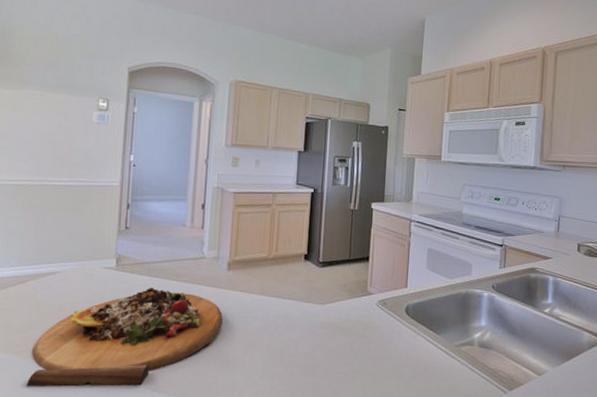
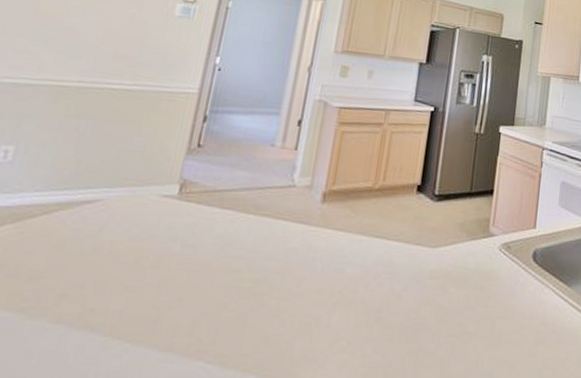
cutting board: present [26,287,223,388] -> none [26,222,310,360]

